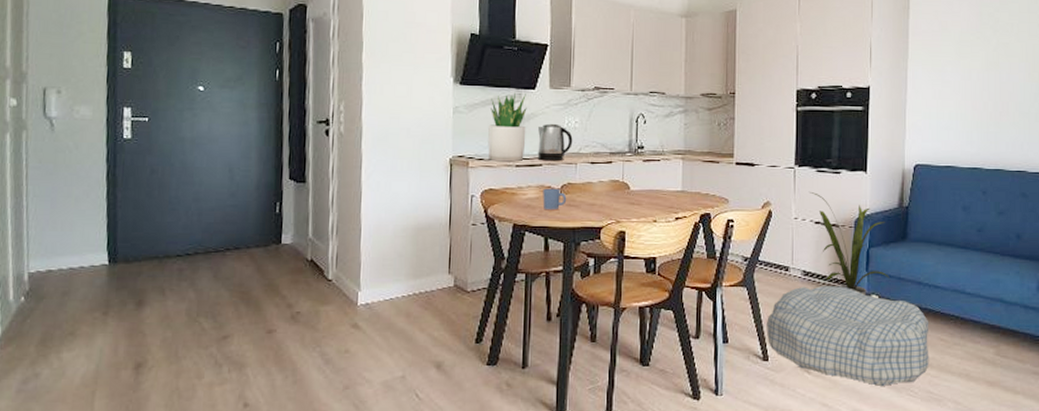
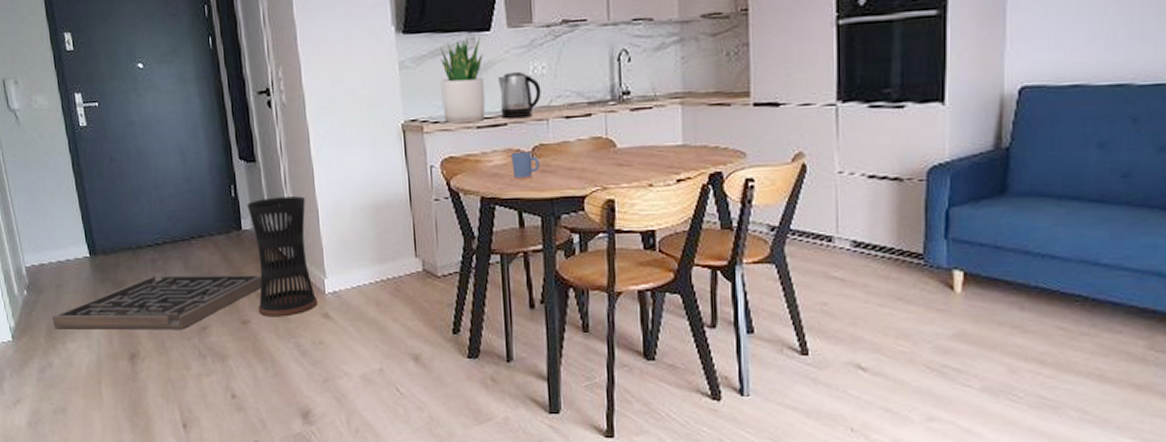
doormat: none [50,284,295,339] -> present [52,274,262,330]
umbrella stand: none [286,215,349,327] -> present [246,196,318,317]
dog bed: present [766,286,929,386] -> none [804,259,1041,388]
house plant: present [808,191,890,295] -> none [857,134,980,271]

